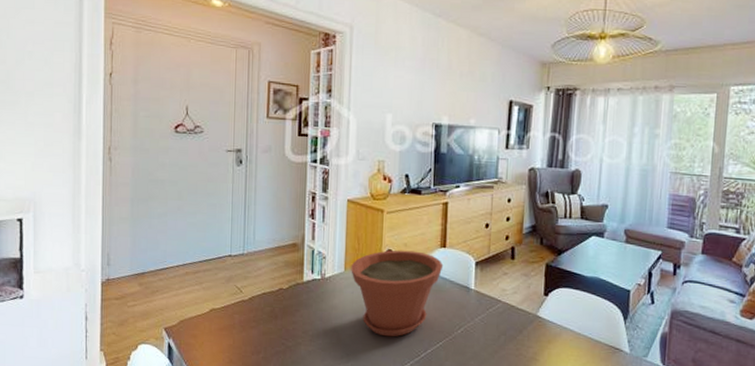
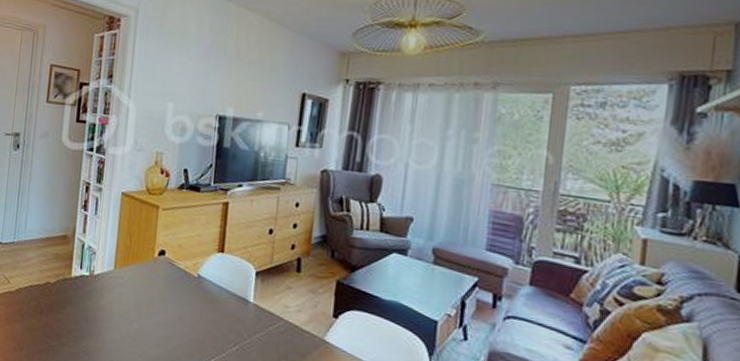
plant pot: present [351,250,444,337] -> none [121,250,220,348]

